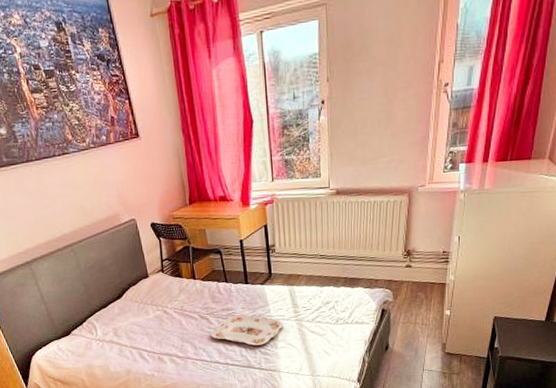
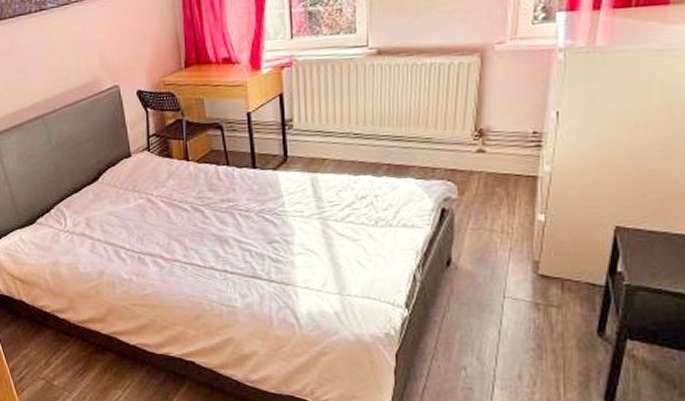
serving tray: present [210,314,283,346] -> none [205,208,302,249]

